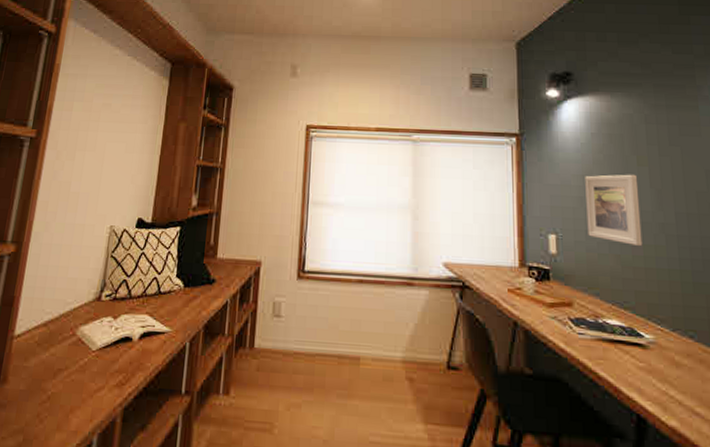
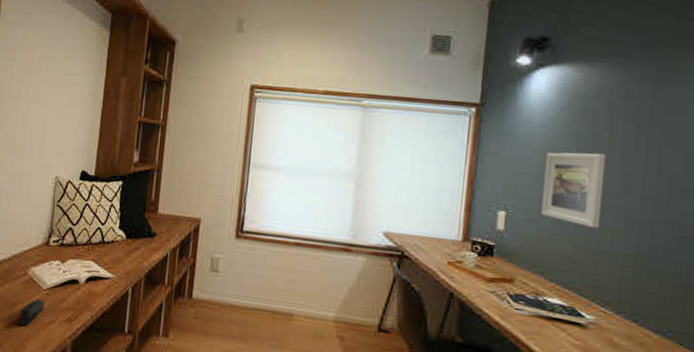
stapler: none [61,363,94,396] -> present [17,299,45,327]

